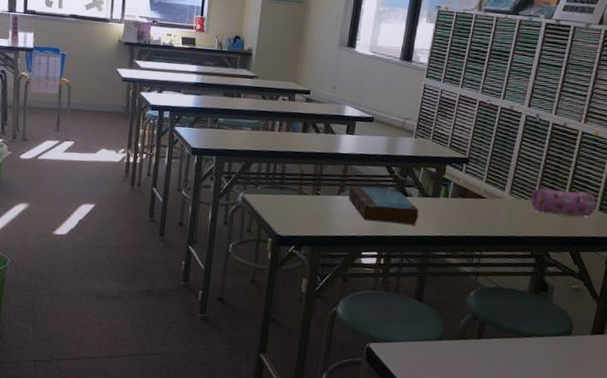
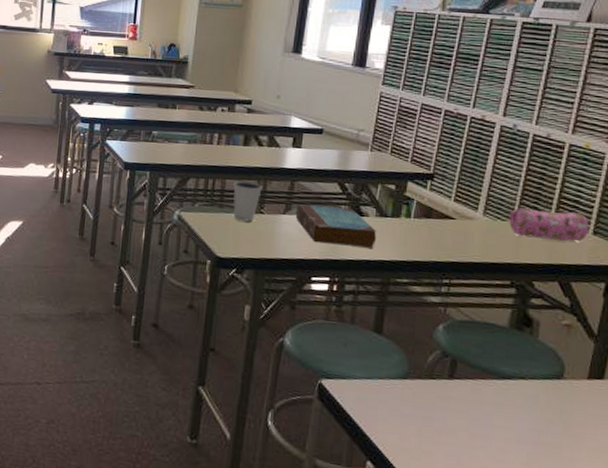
dixie cup: none [292,165,319,203] -> present [233,180,262,222]

